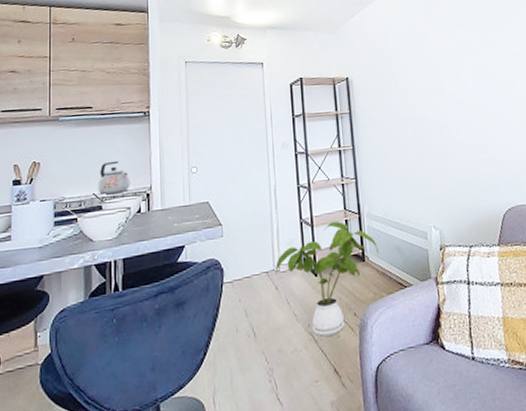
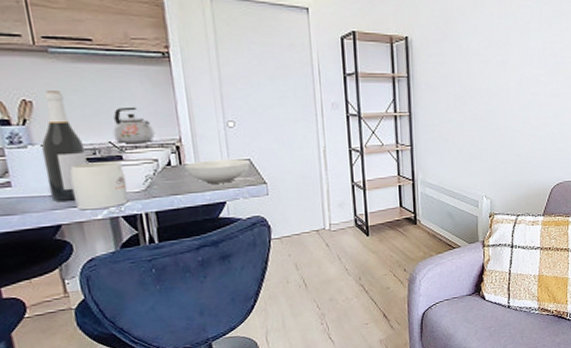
wine bottle: none [39,152,73,253] -> present [40,91,87,202]
mug: none [57,211,102,261] -> present [69,162,128,211]
bowl: none [151,202,209,228] -> present [183,159,251,184]
house plant: present [275,221,380,337] -> none [325,185,432,288]

